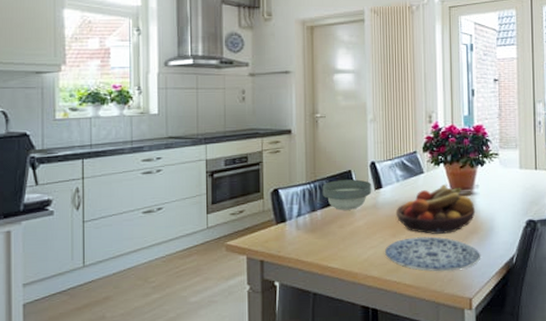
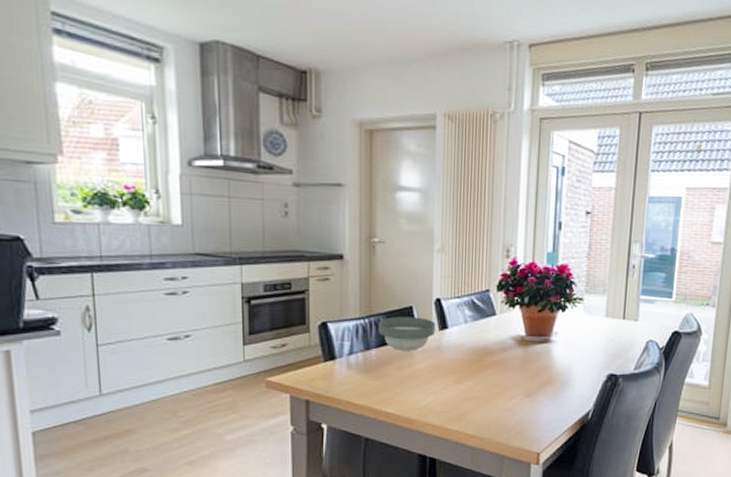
plate: present [384,236,480,272] -> none [446,385,553,424]
fruit bowl: present [395,183,476,234] -> none [461,328,552,383]

